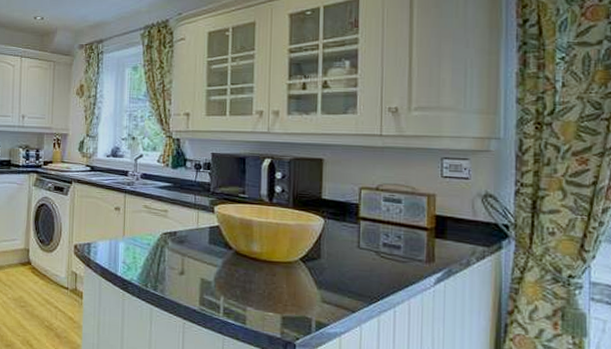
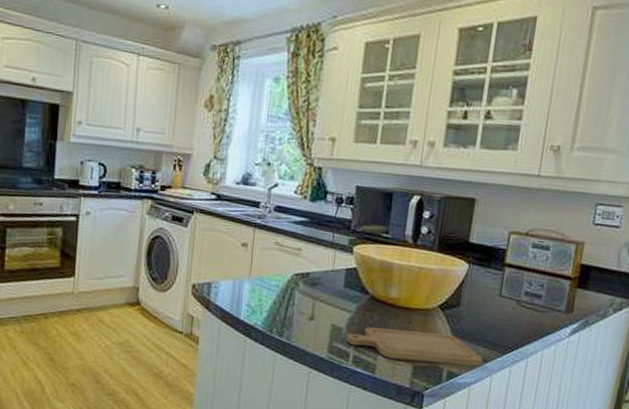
chopping board: none [216,280,350,317] -> present [346,327,483,367]

